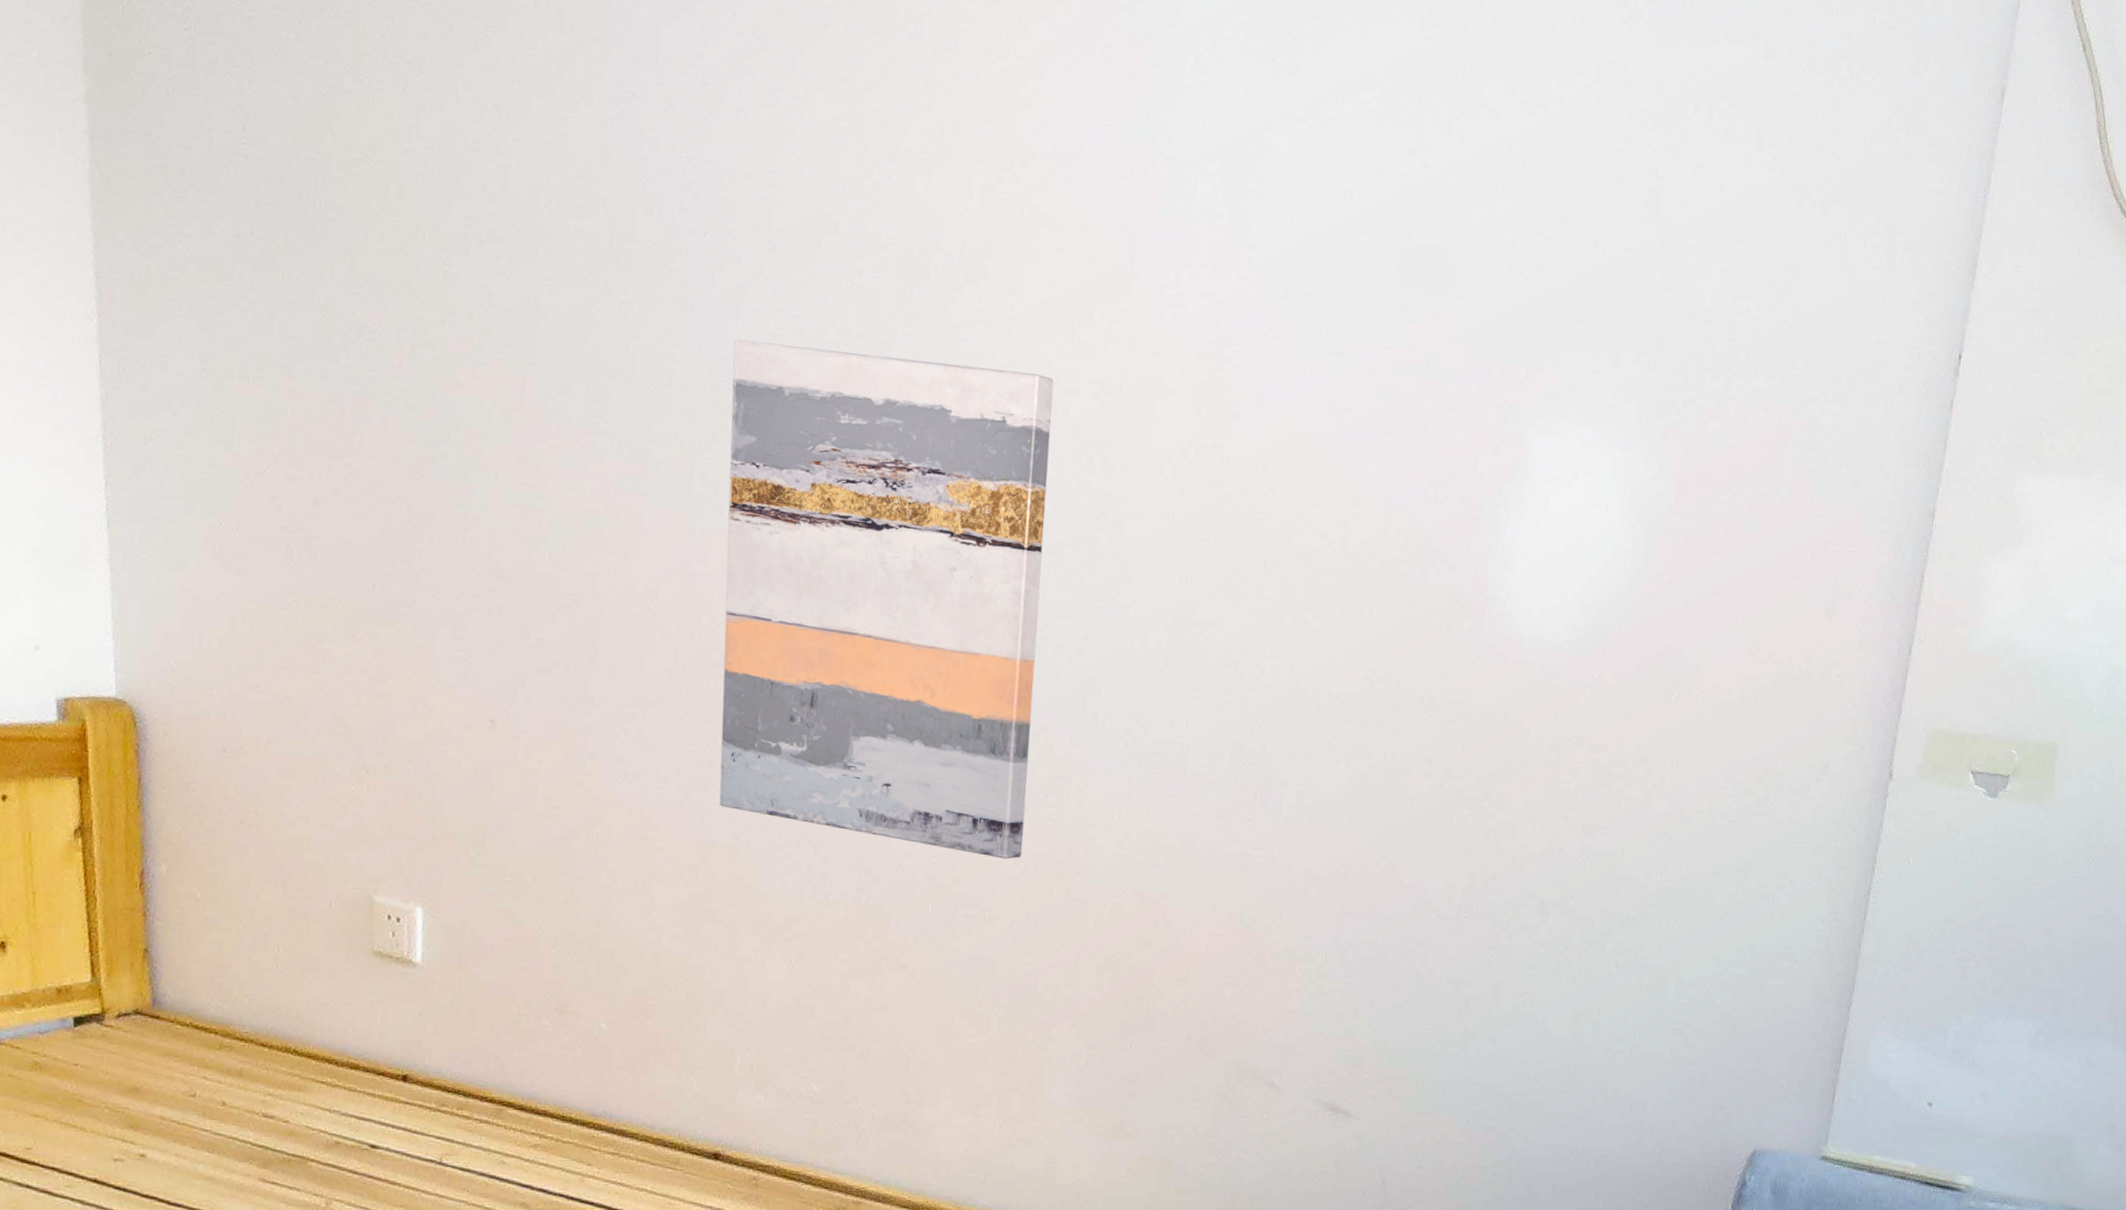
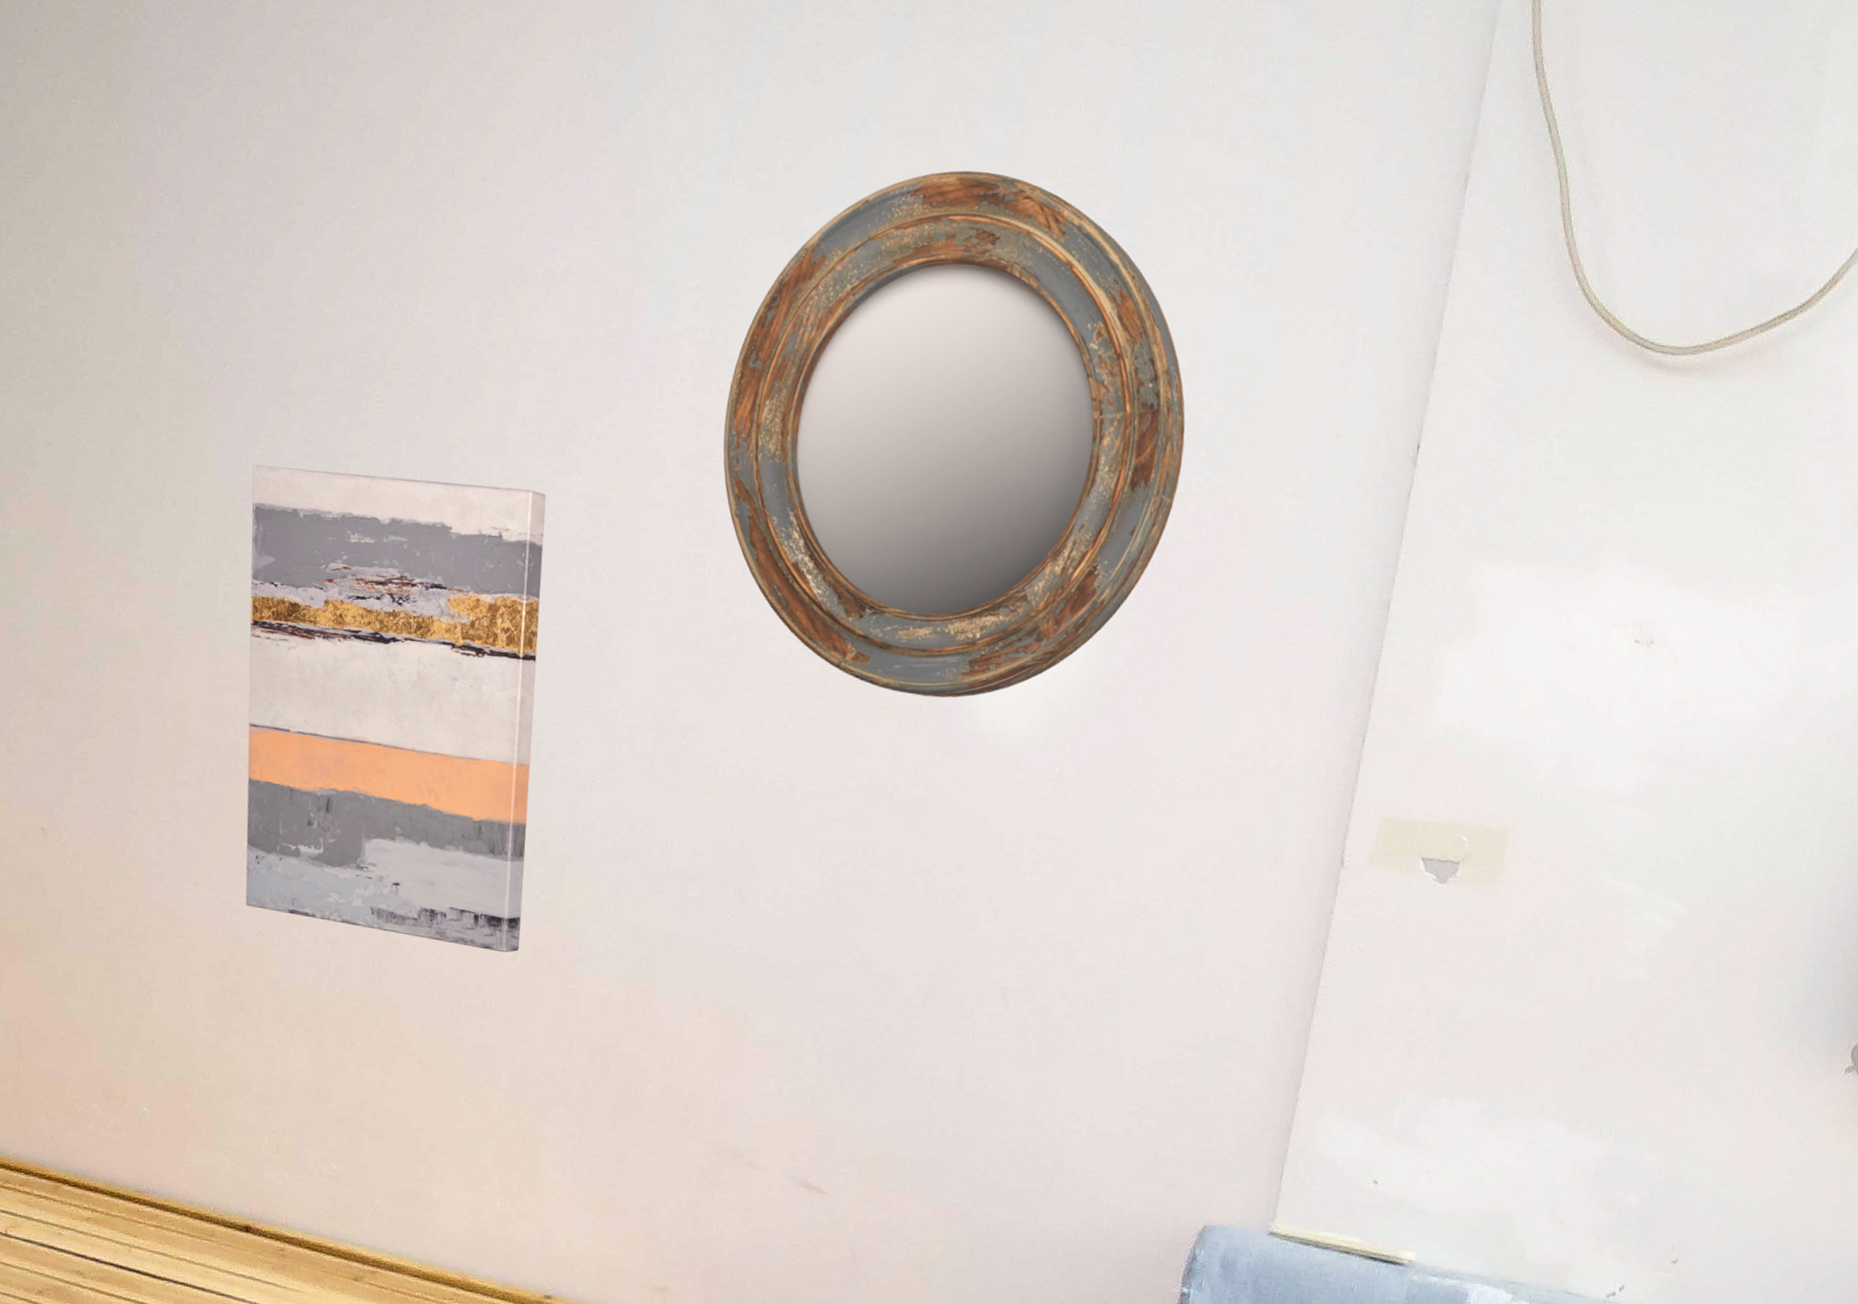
home mirror: none [1243,64,1724,600] -> present [723,170,1185,698]

